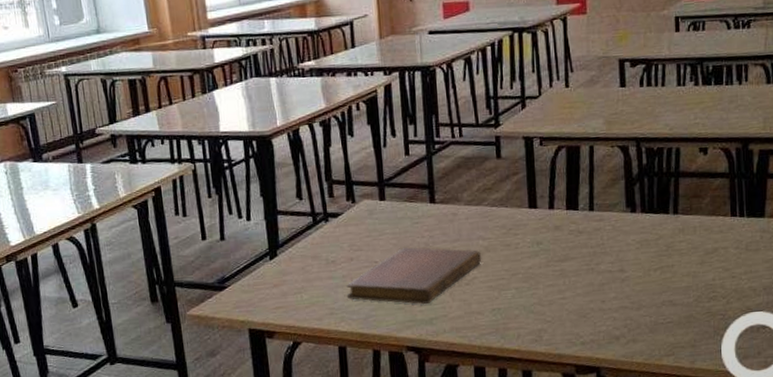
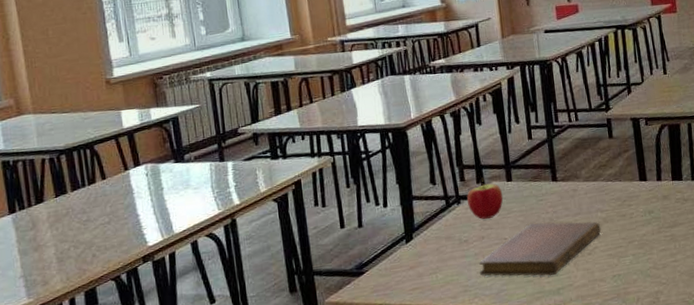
apple: none [335,195,375,240] -> present [466,177,504,219]

